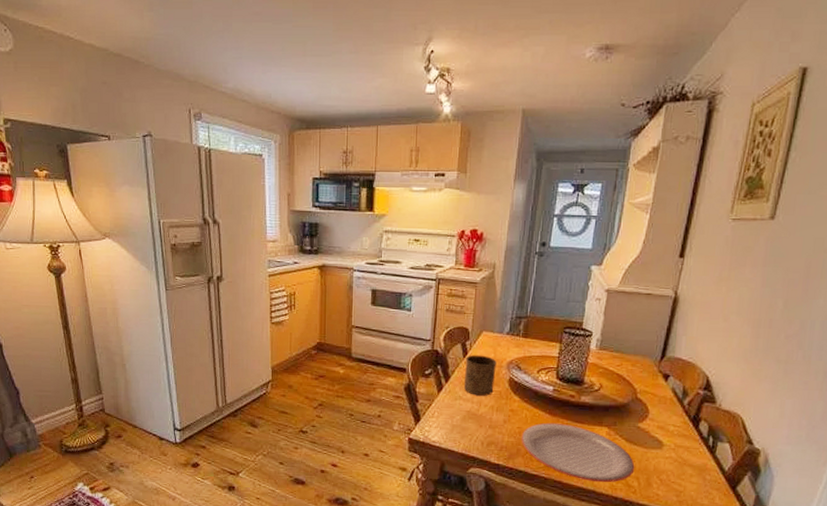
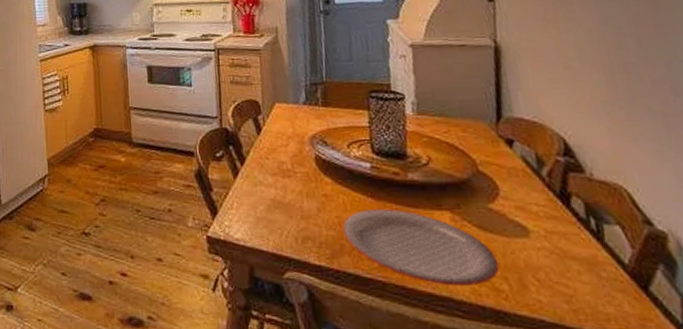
cup: present [464,355,497,396] -> none [260,130,299,179]

